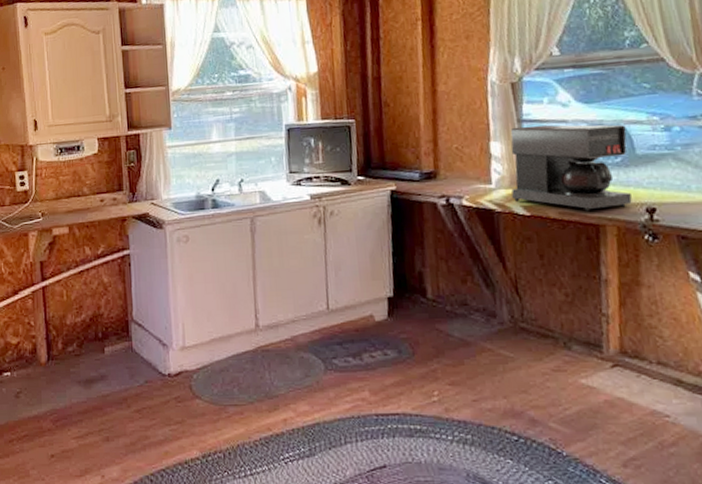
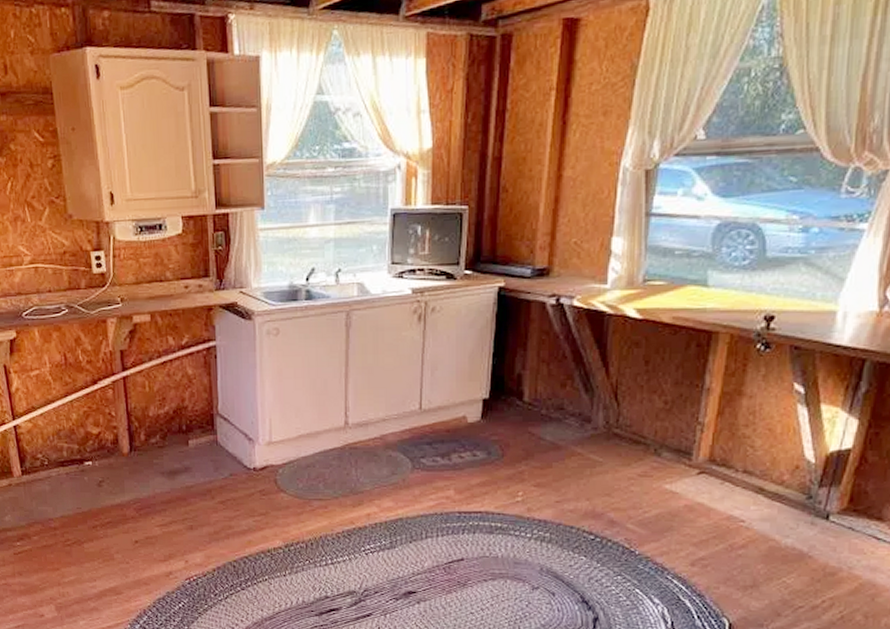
coffee maker: present [510,124,632,212] -> none [627,220,761,317]

